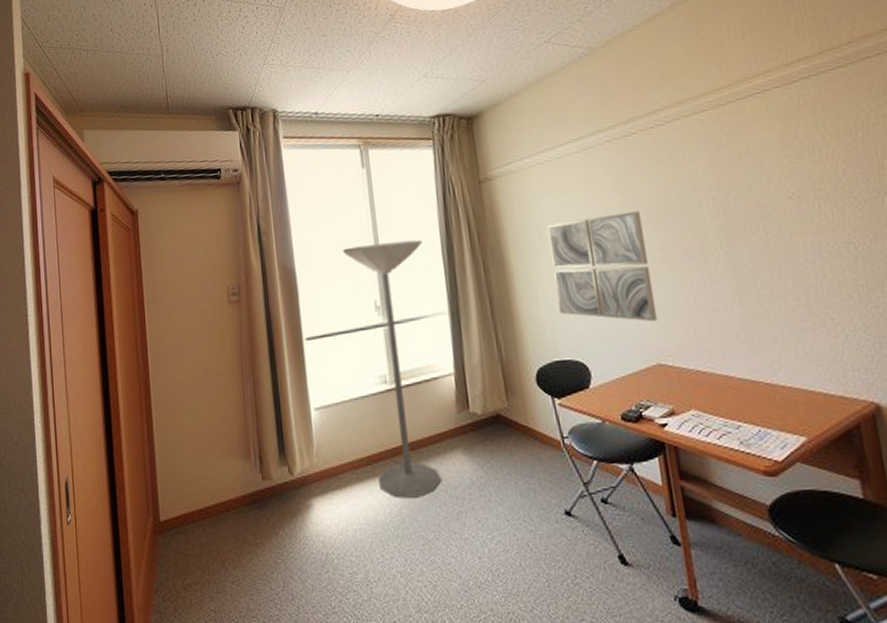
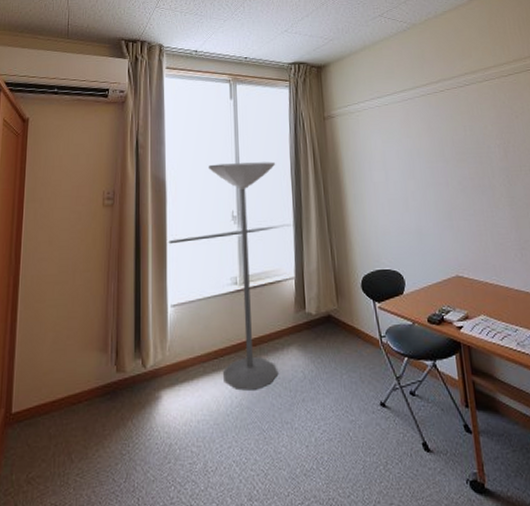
wall art: present [547,211,658,322] -> none [375,151,457,241]

